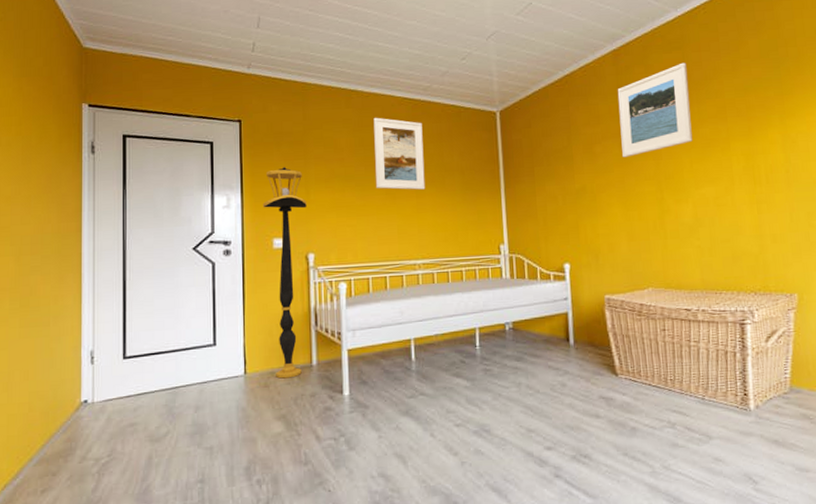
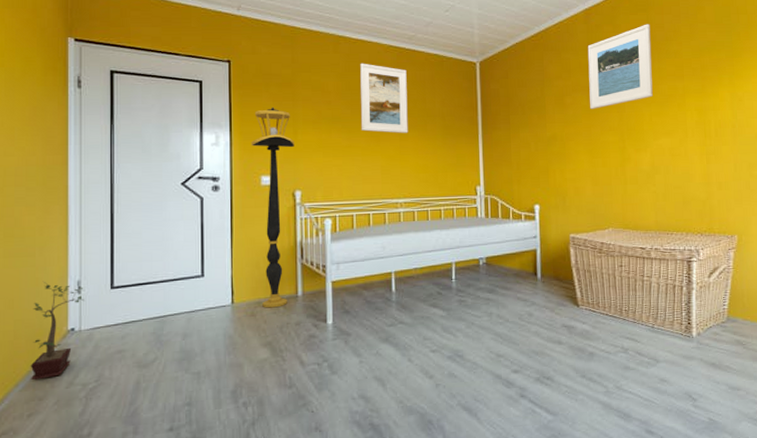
potted plant: none [44,351,97,455] -> present [30,281,84,381]

